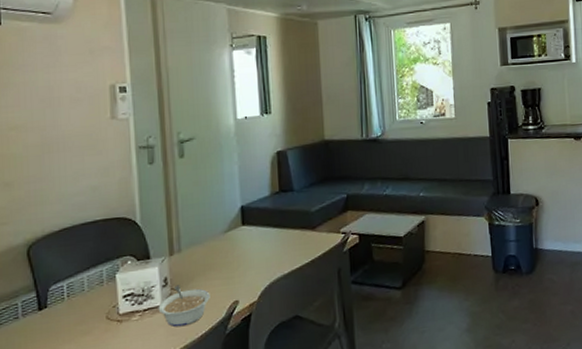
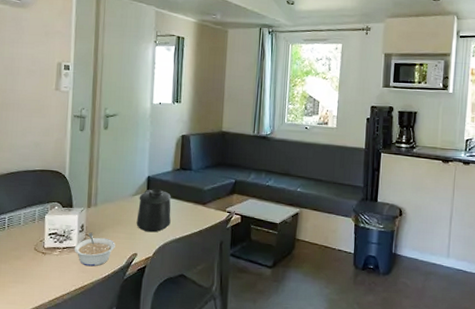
mug: none [233,219,275,273] -> present [136,189,171,233]

